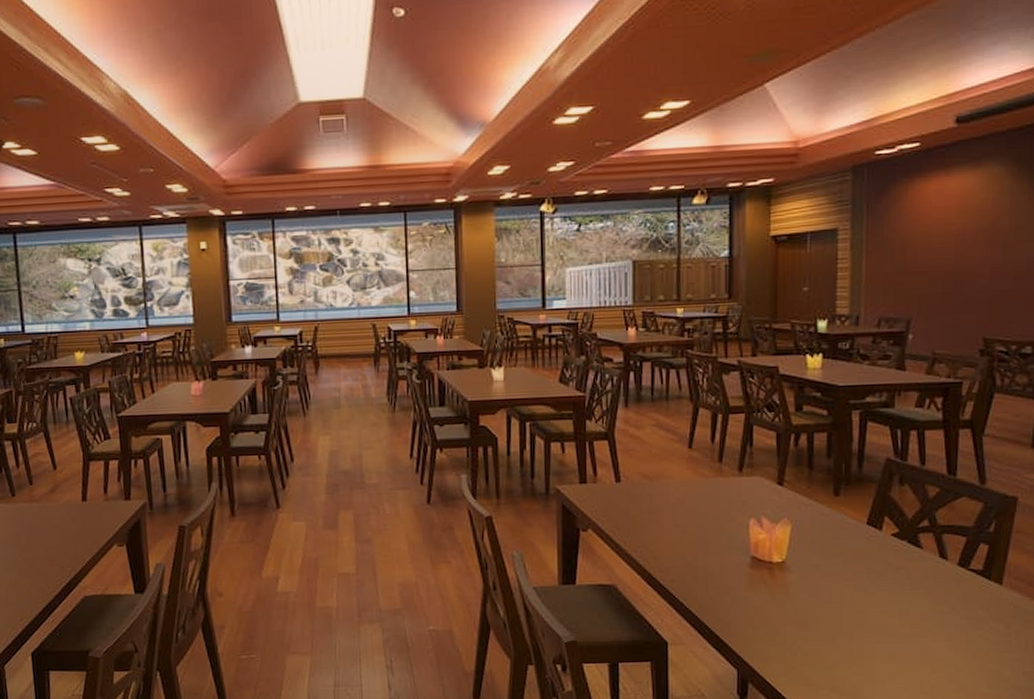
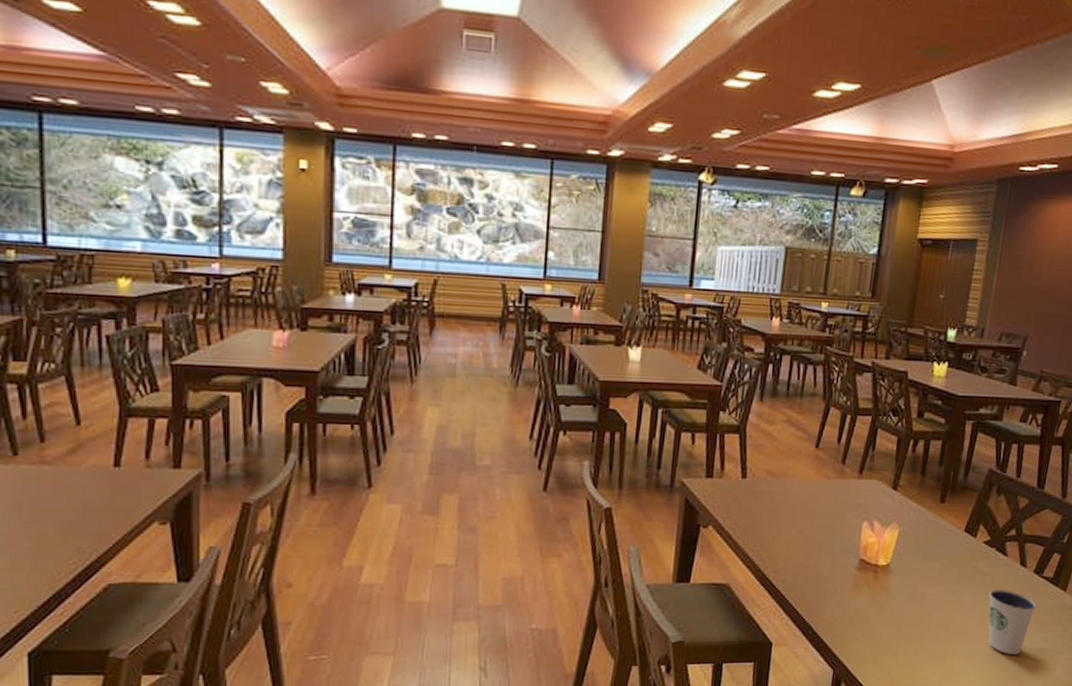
dixie cup: none [906,583,967,654] -> present [988,589,1037,654]

